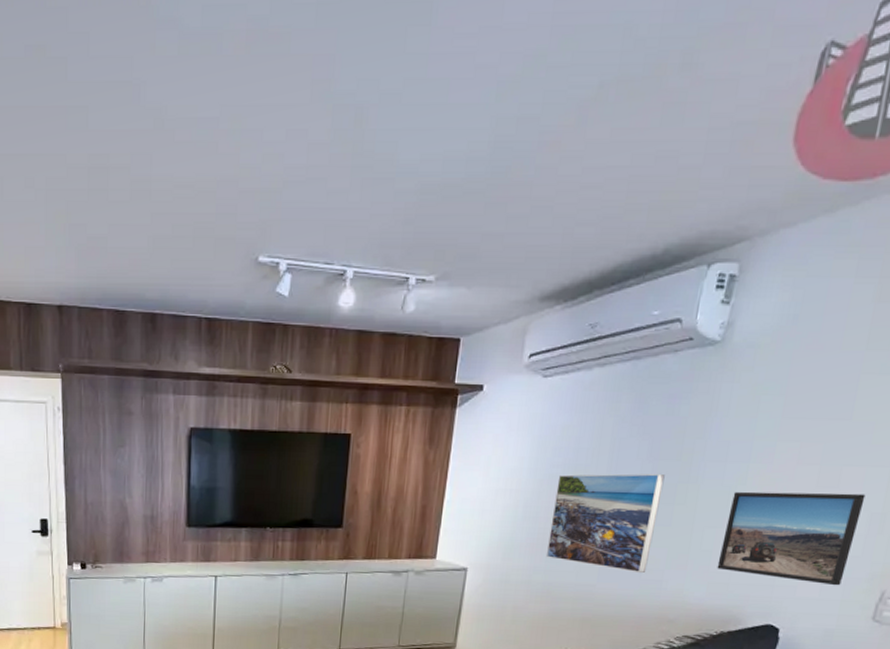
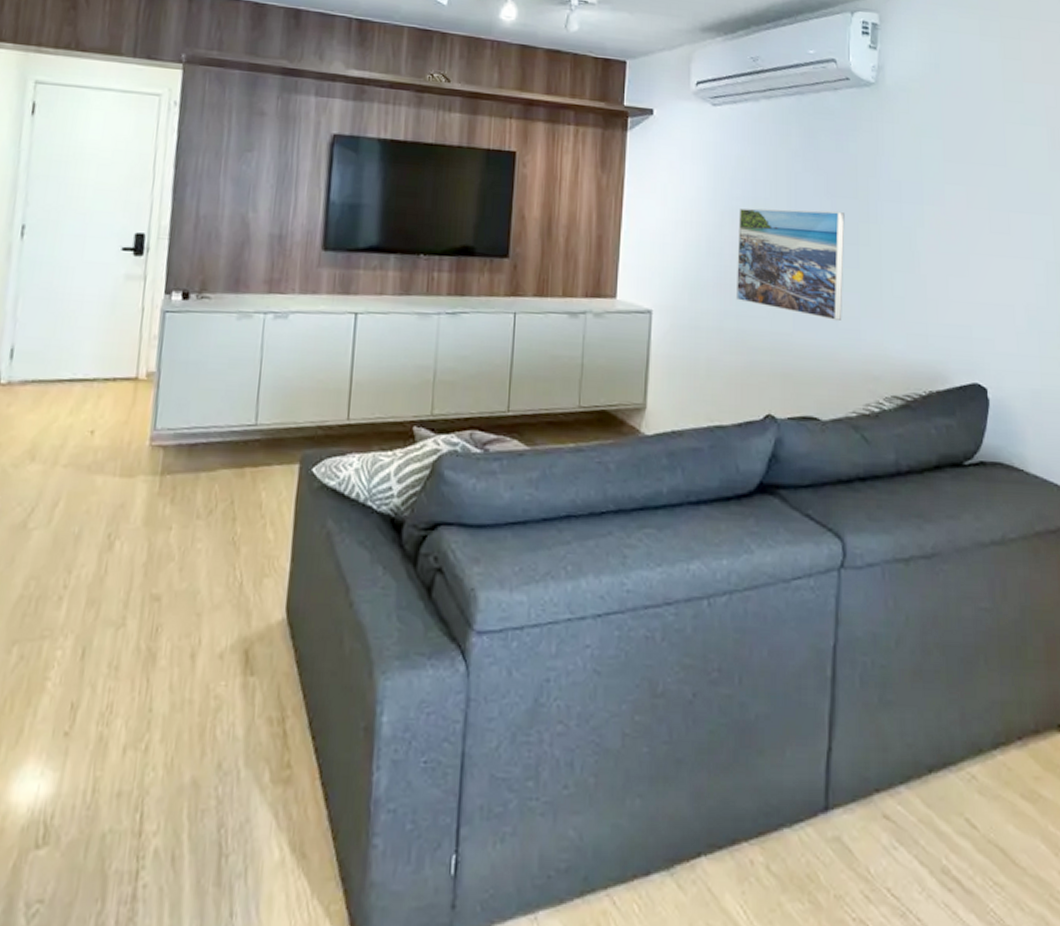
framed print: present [717,491,866,586] -> none [912,234,1037,340]

